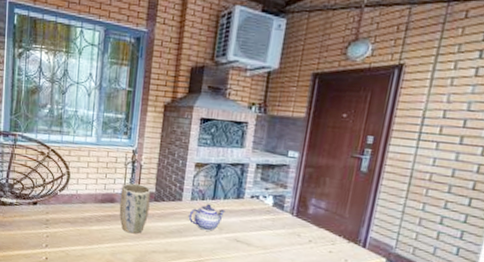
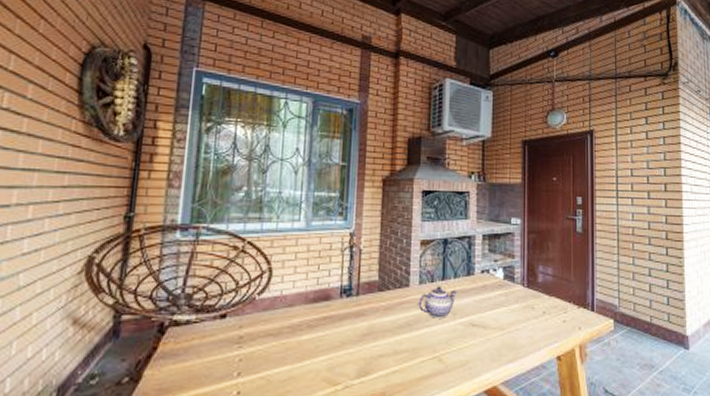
plant pot: present [119,183,151,234] -> none [336,273,374,337]

